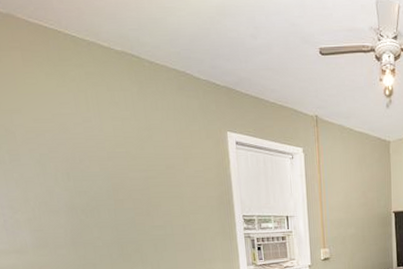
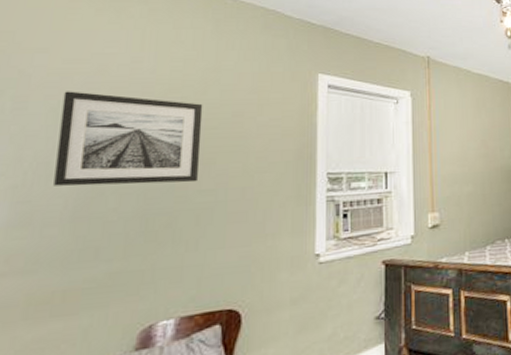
wall art: none [41,146,150,220] -> present [54,91,203,186]

